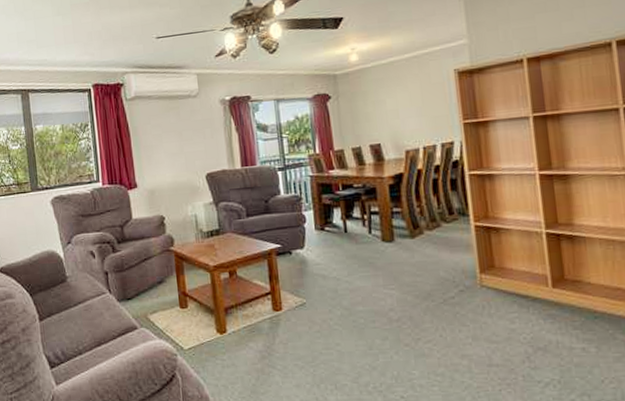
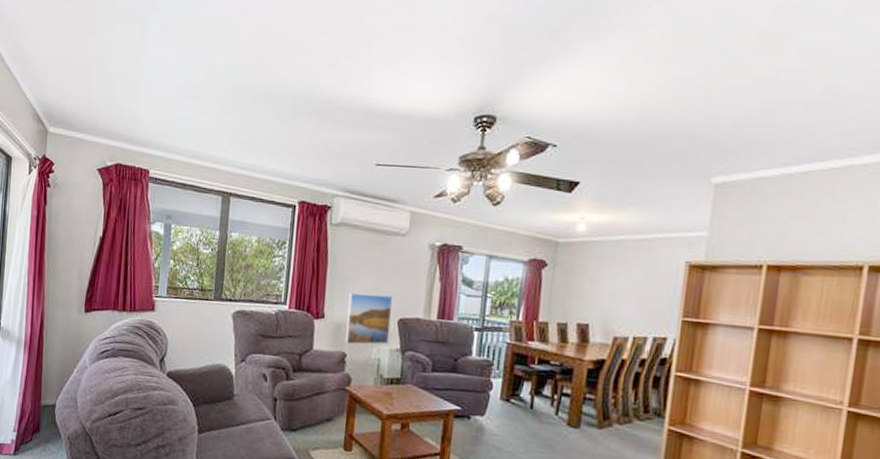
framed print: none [156,154,202,208] -> present [344,293,393,345]

